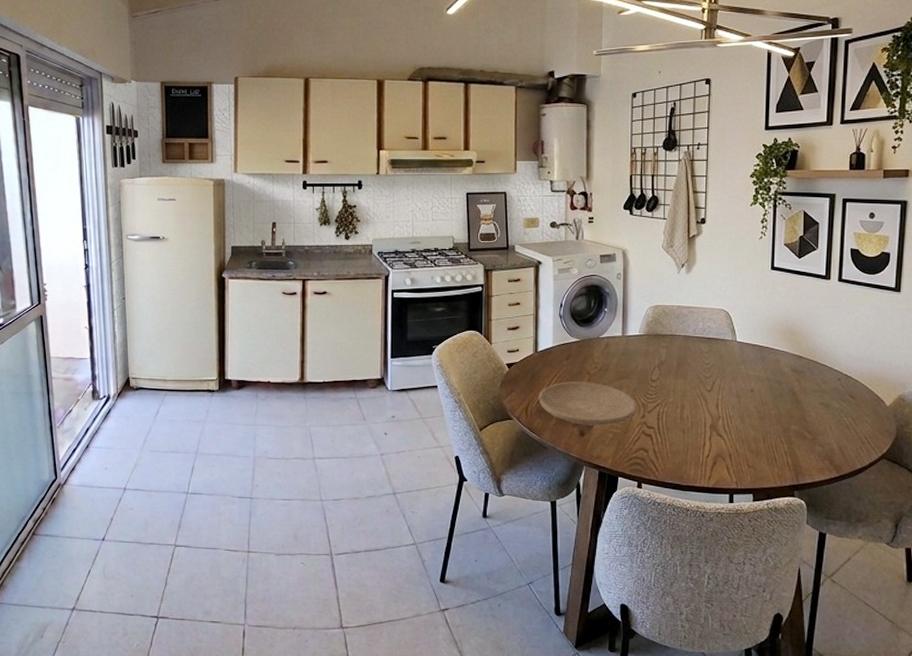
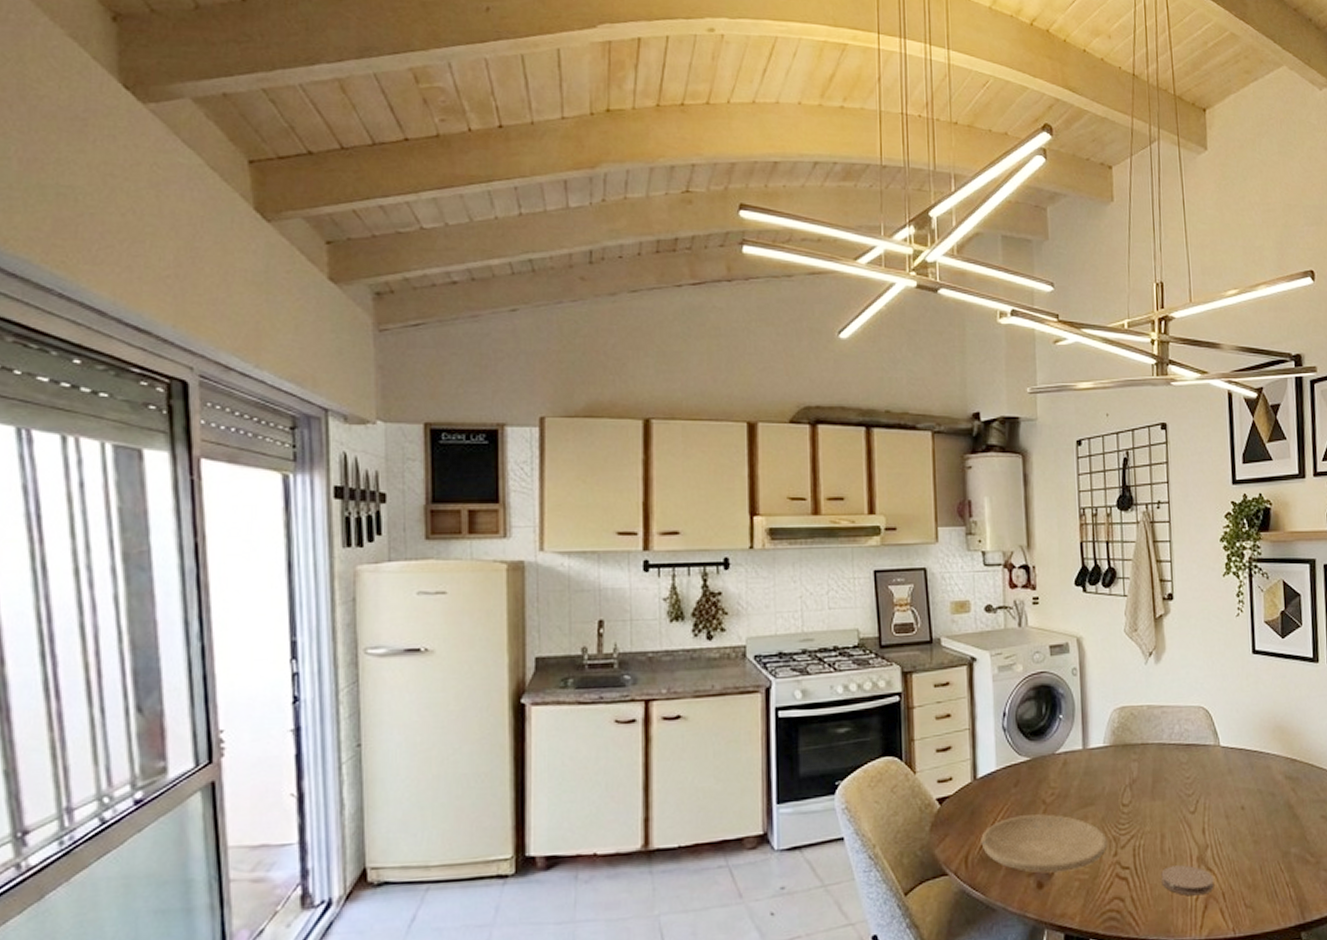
coaster: none [679,430,723,454] -> present [1161,865,1214,896]

